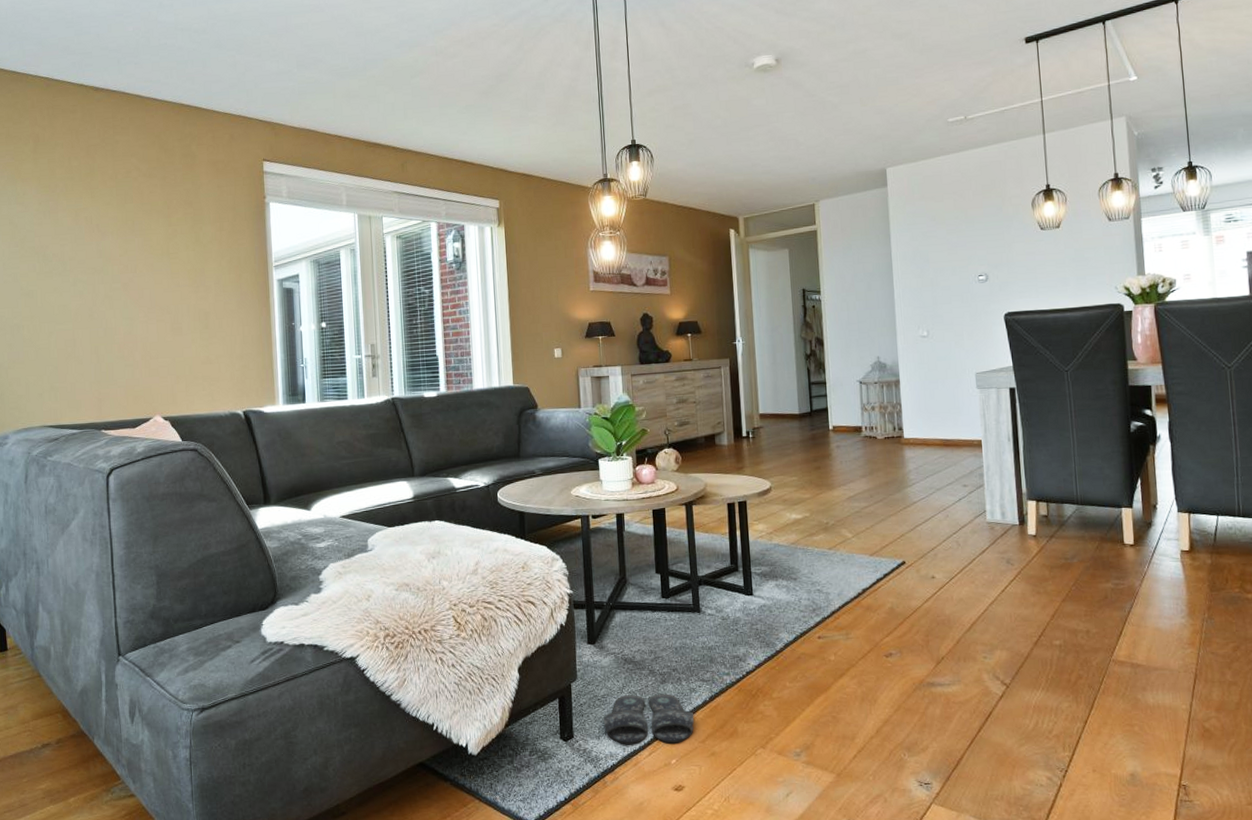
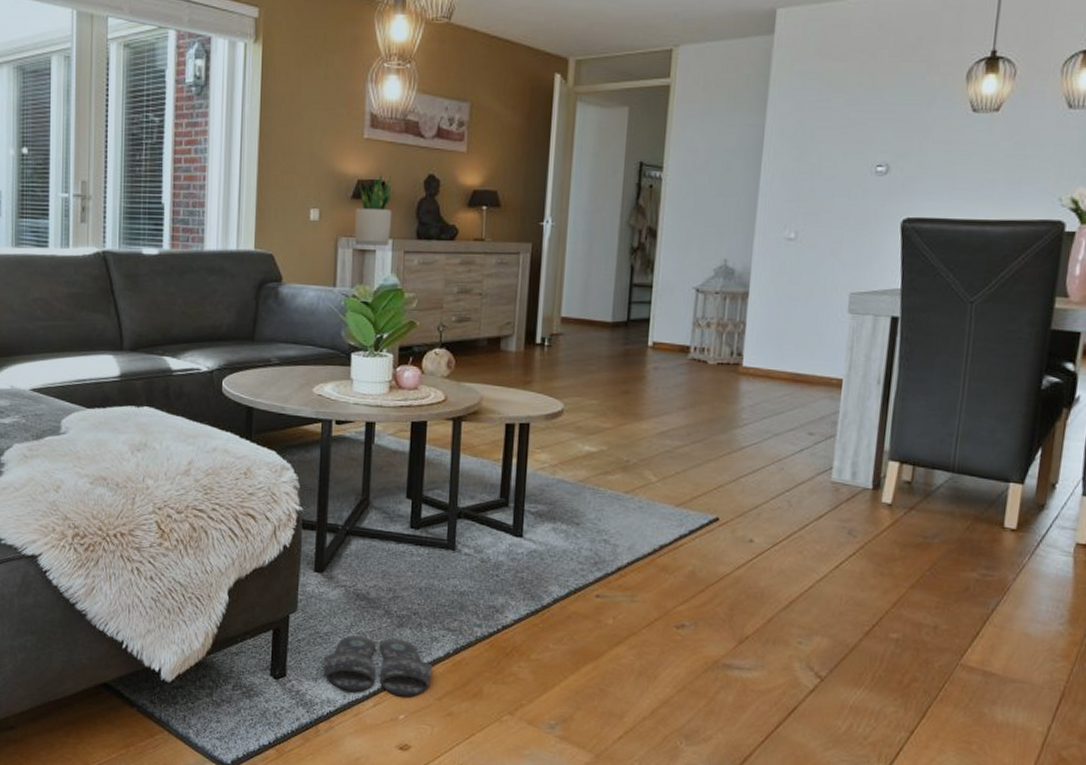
planter: none [590,317,619,373] -> present [355,174,395,246]

